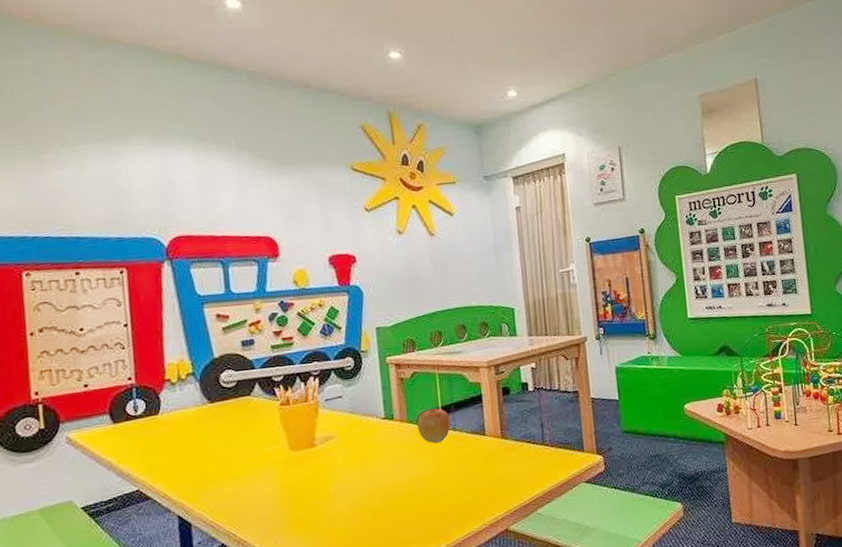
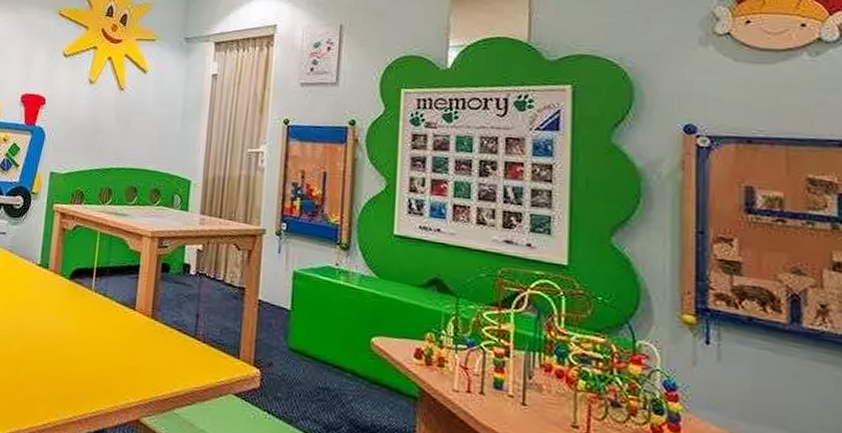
apple: present [417,408,451,444] -> none [69,267,103,306]

